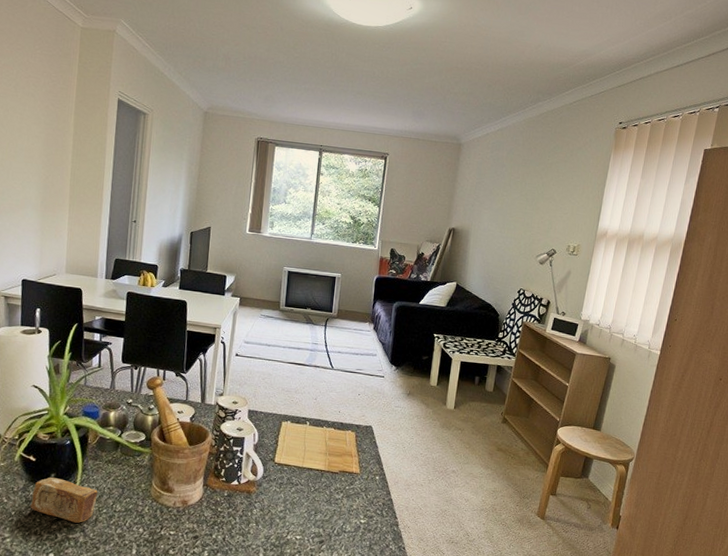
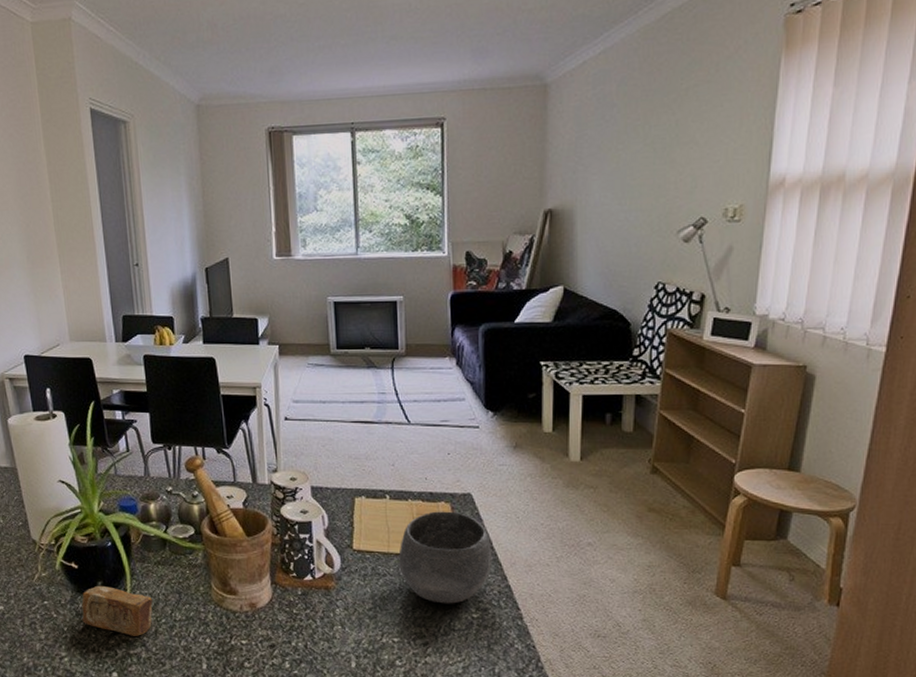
ceramic bowl: none [309,437,382,511] -> present [398,511,493,604]

